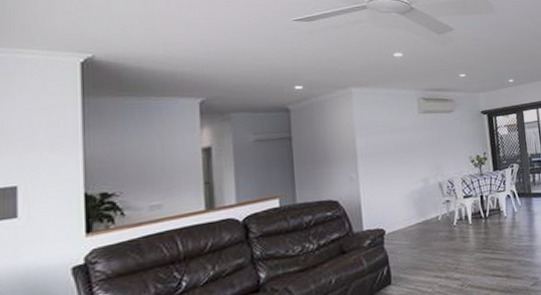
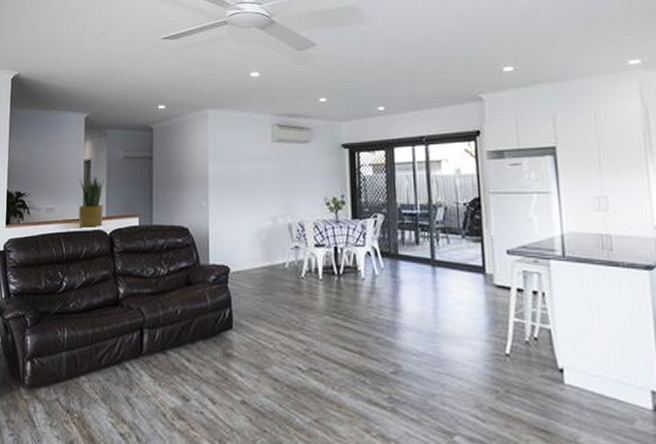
planter: none [195,162,233,221] -> present [79,175,105,228]

